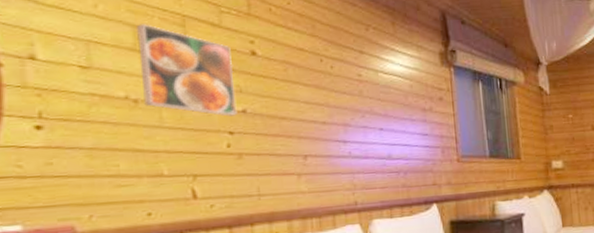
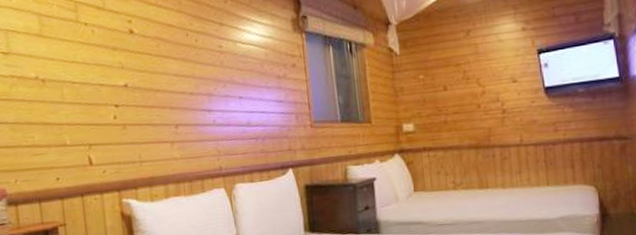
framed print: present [135,24,237,116] -> none [40,11,121,91]

